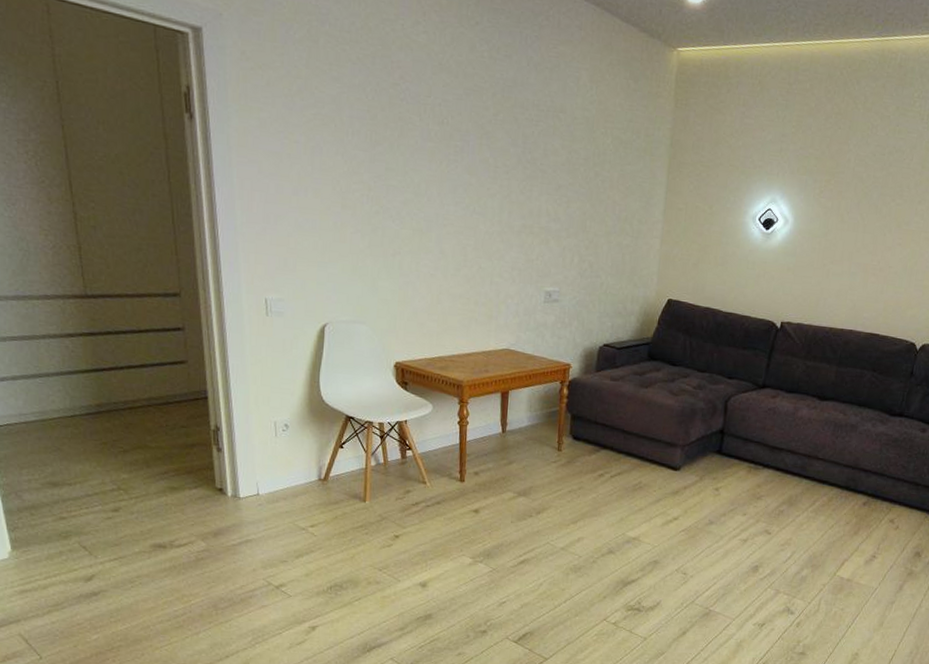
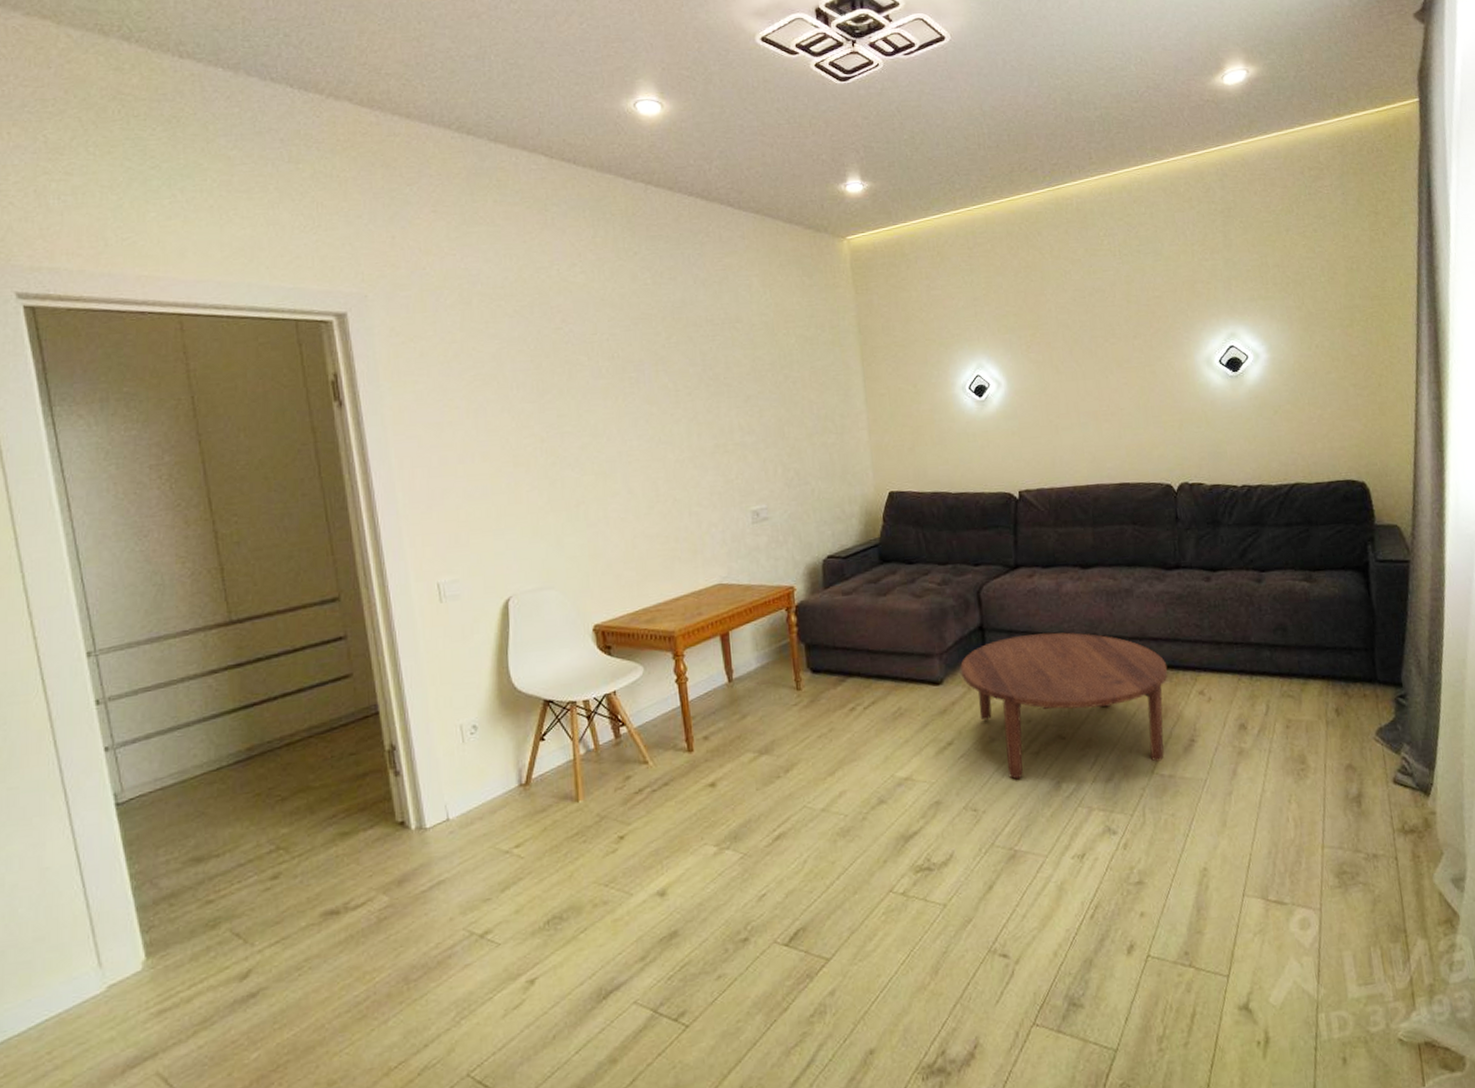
coffee table: none [697,444,870,567] -> present [961,632,1168,780]

